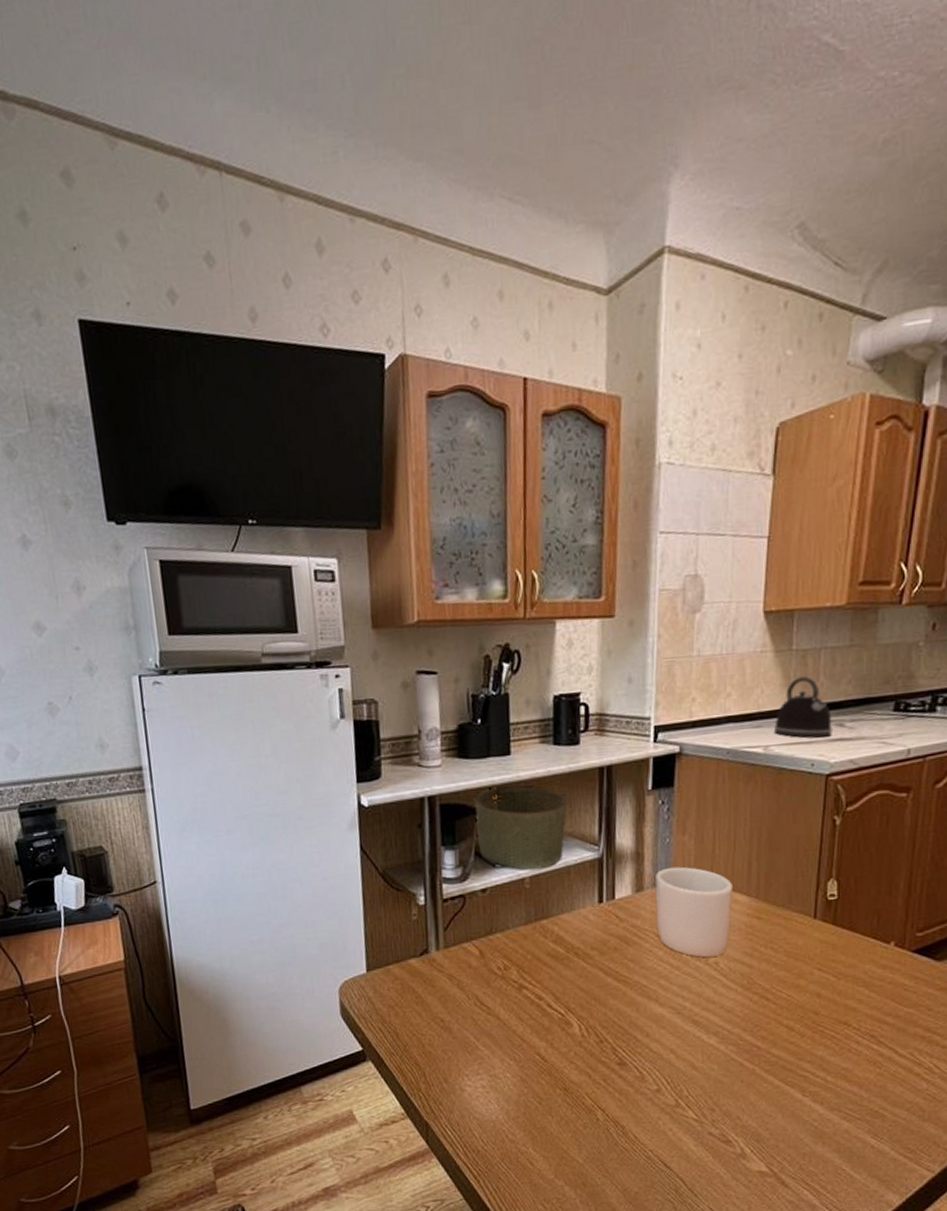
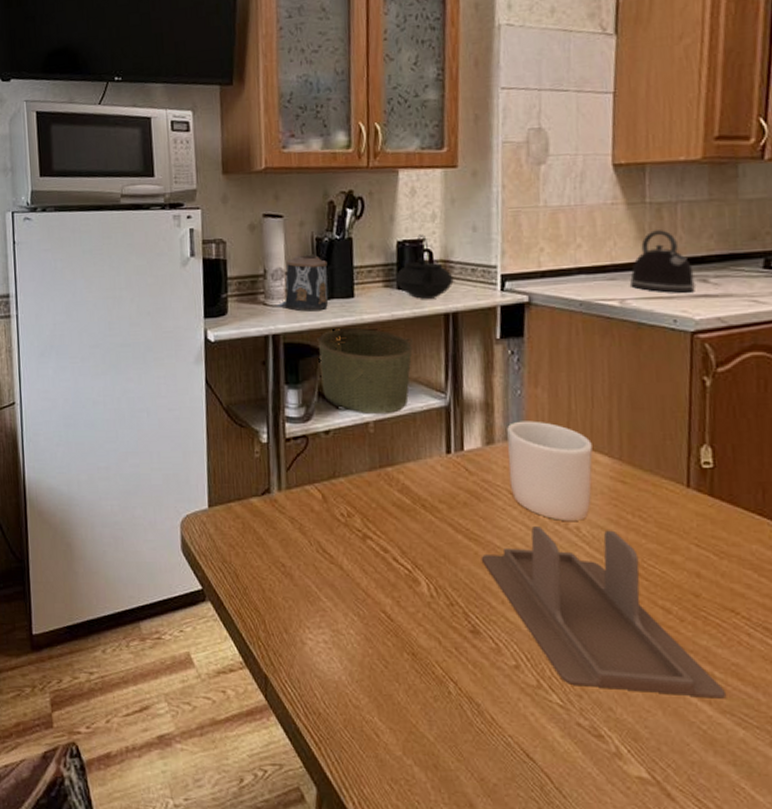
canister: none [430,713,485,772] -> present [275,255,328,312]
teapot: none [551,687,609,754] -> present [395,234,454,299]
napkin holder: none [628,962,835,1101] -> present [481,527,725,699]

